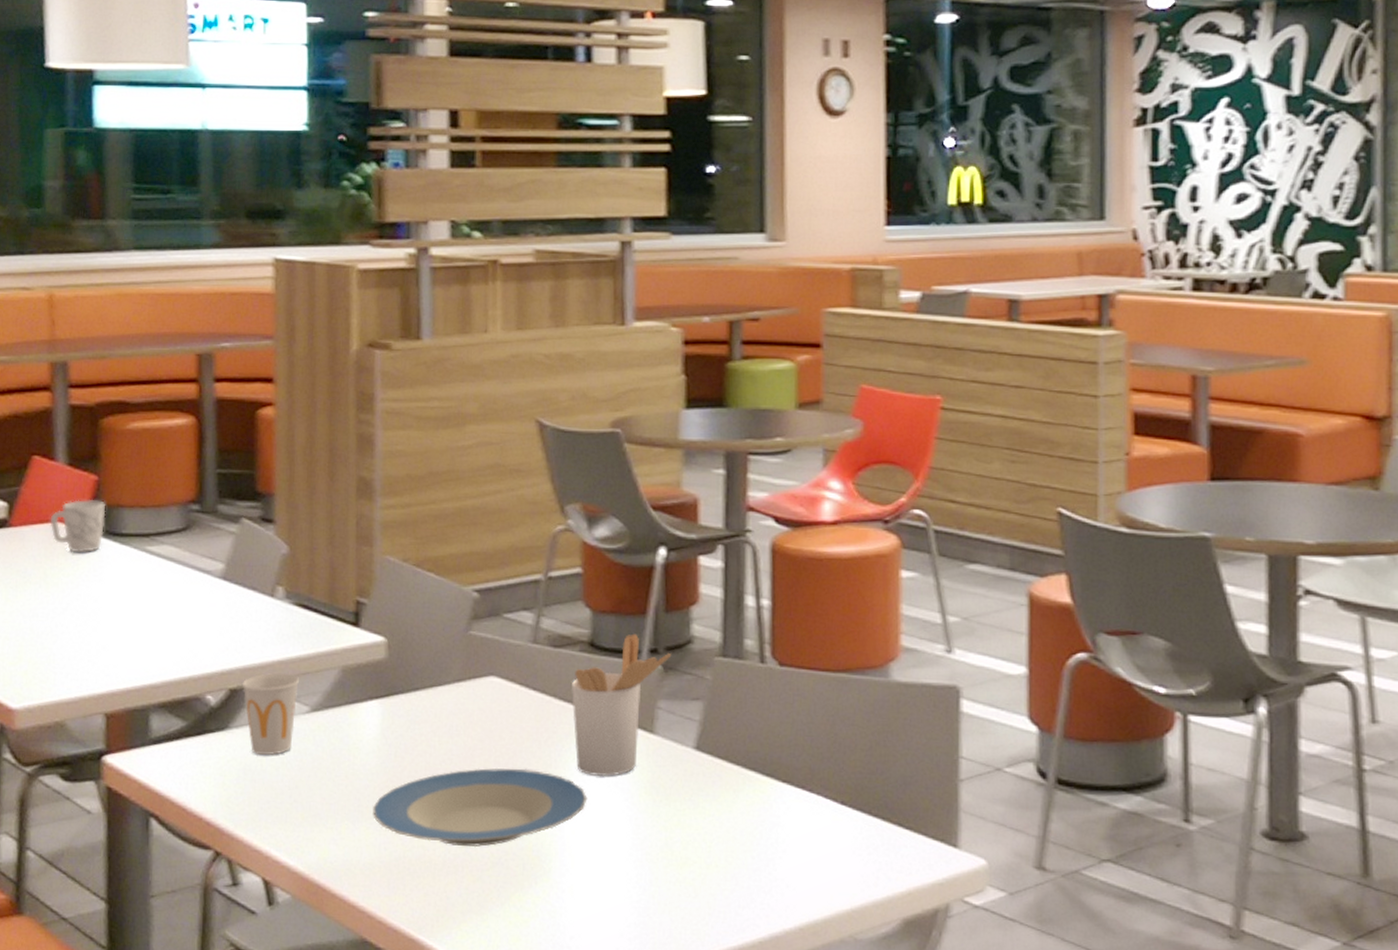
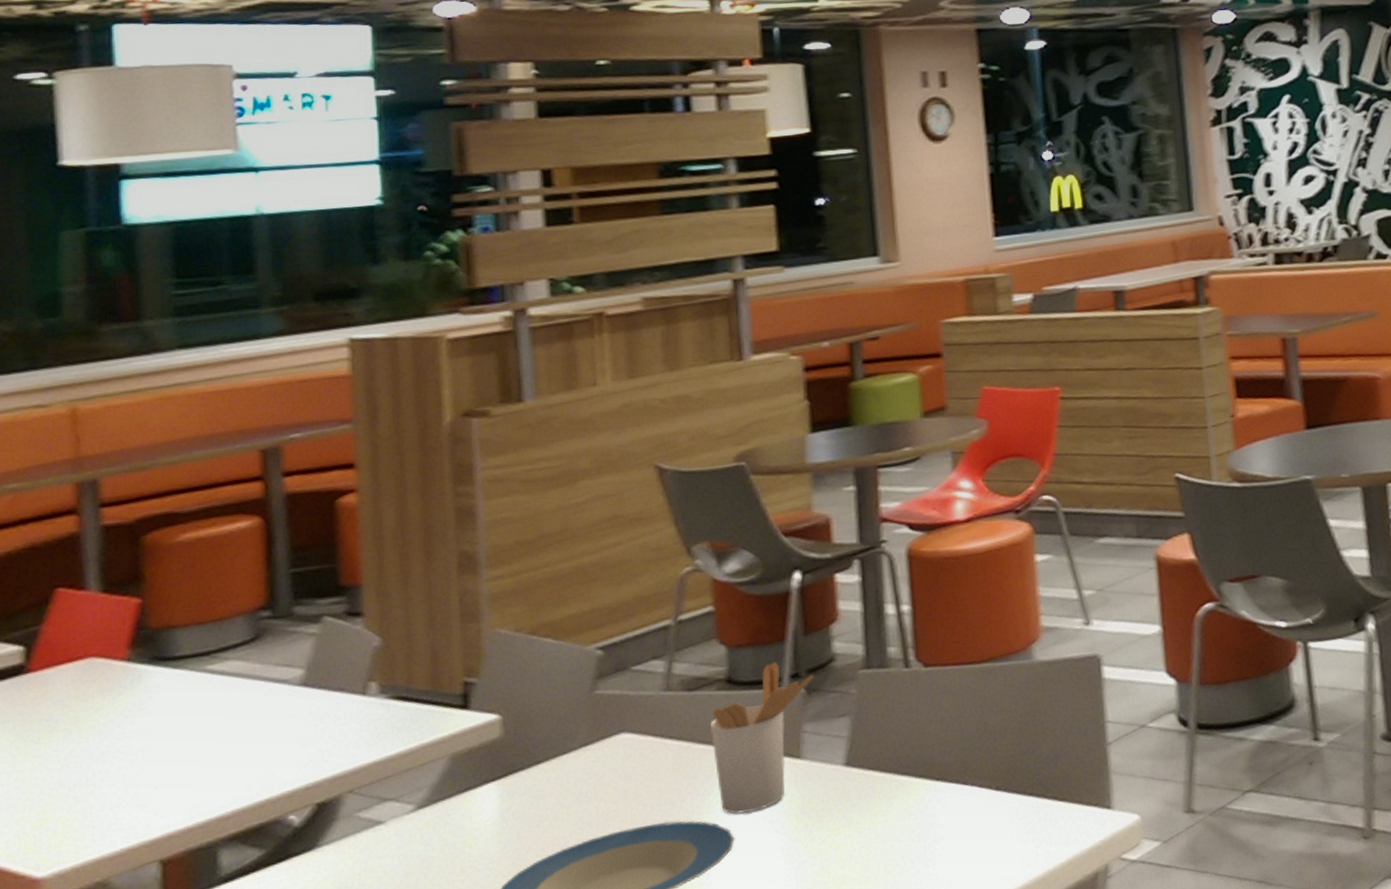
mug: present [50,500,106,553] -> none [81,625,153,689]
cup: present [241,673,300,755] -> none [331,773,402,869]

